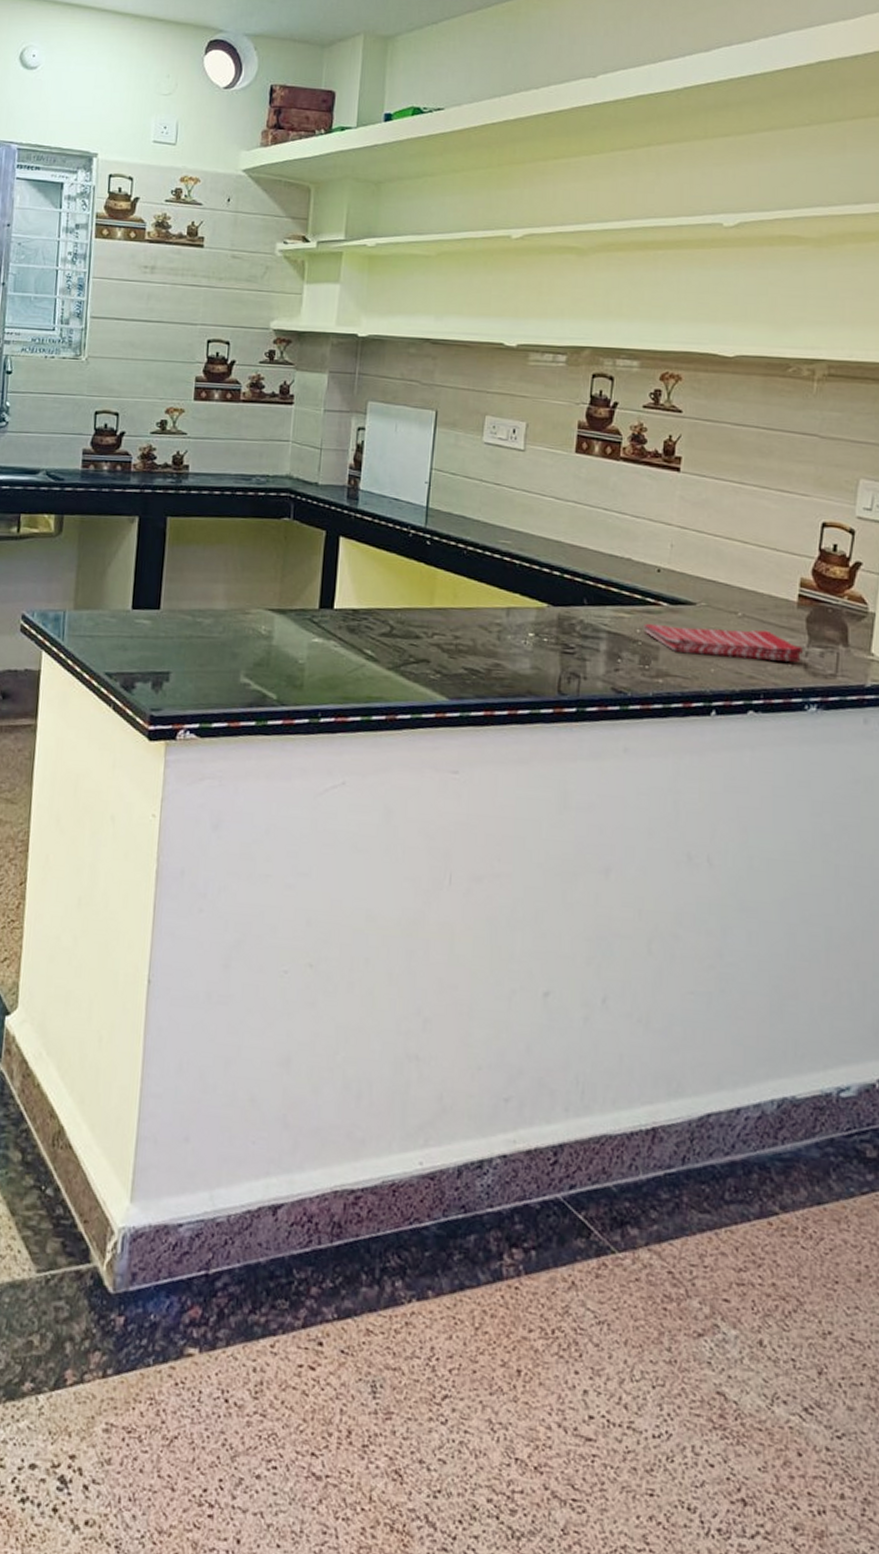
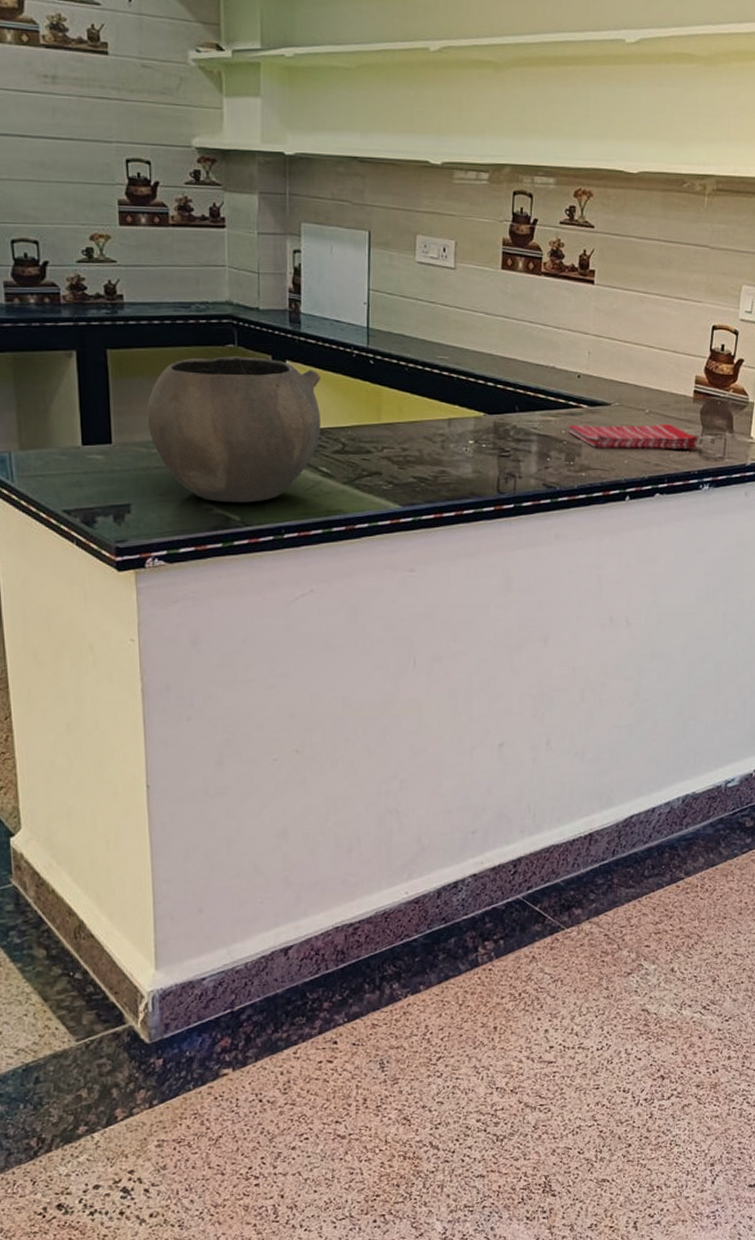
bowl: none [196,528,374,681] -> present [146,355,321,503]

